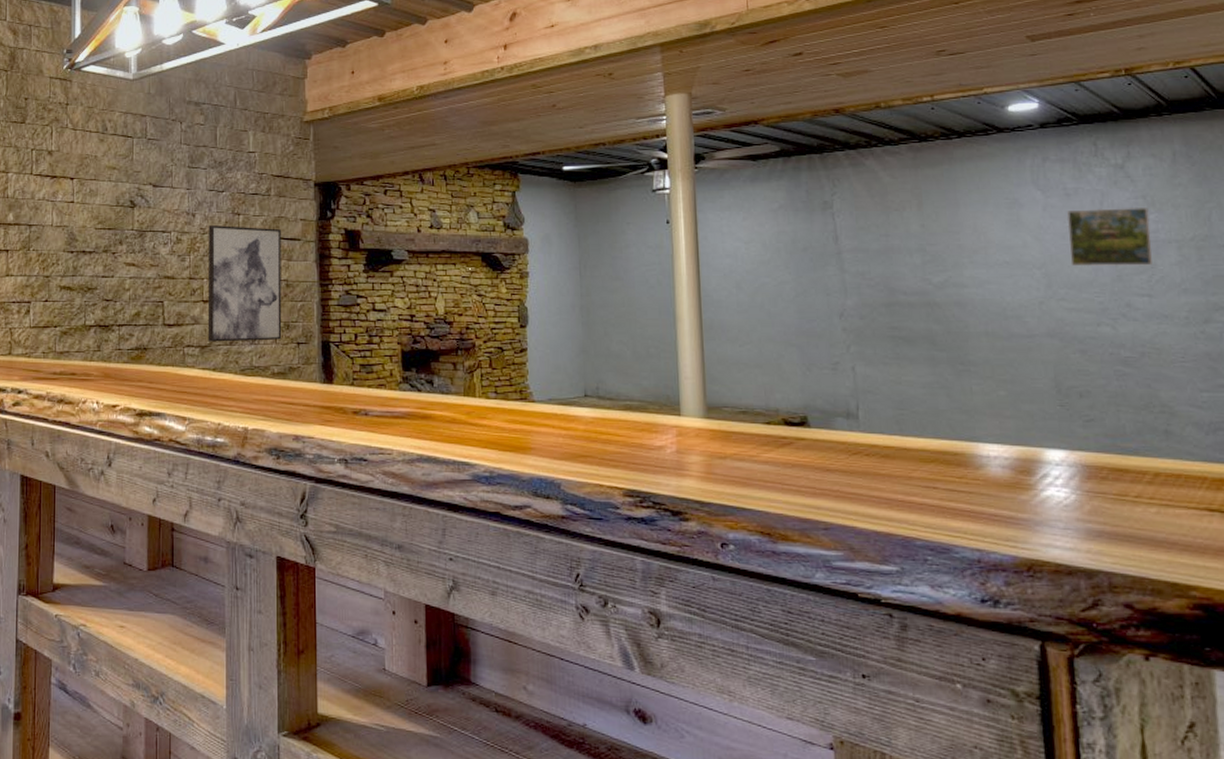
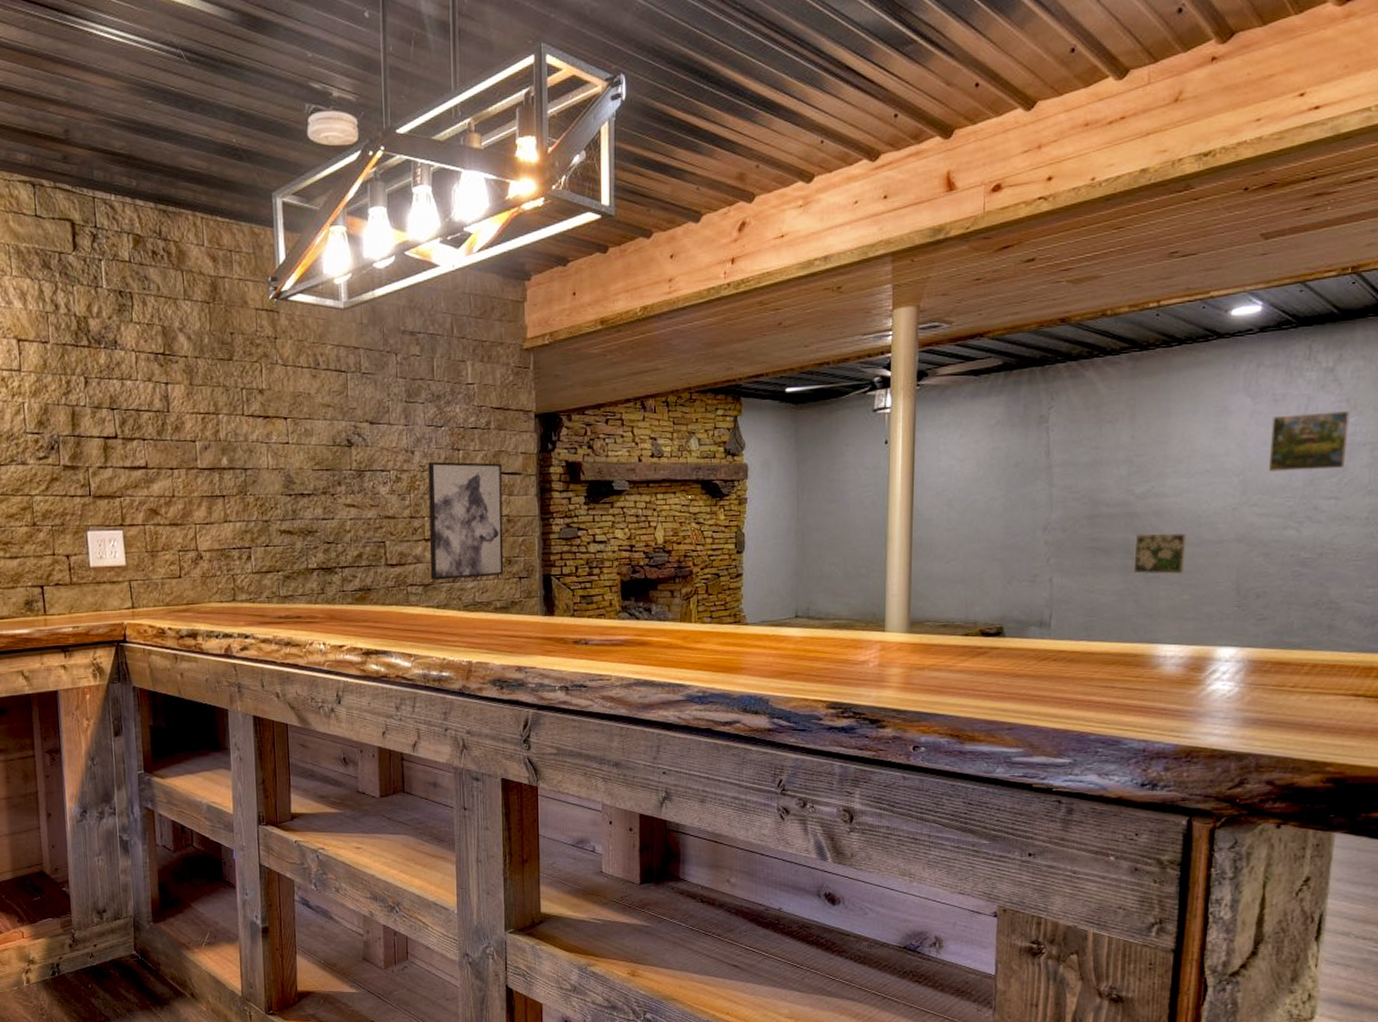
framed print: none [938,323,996,369] -> present [1133,532,1187,575]

